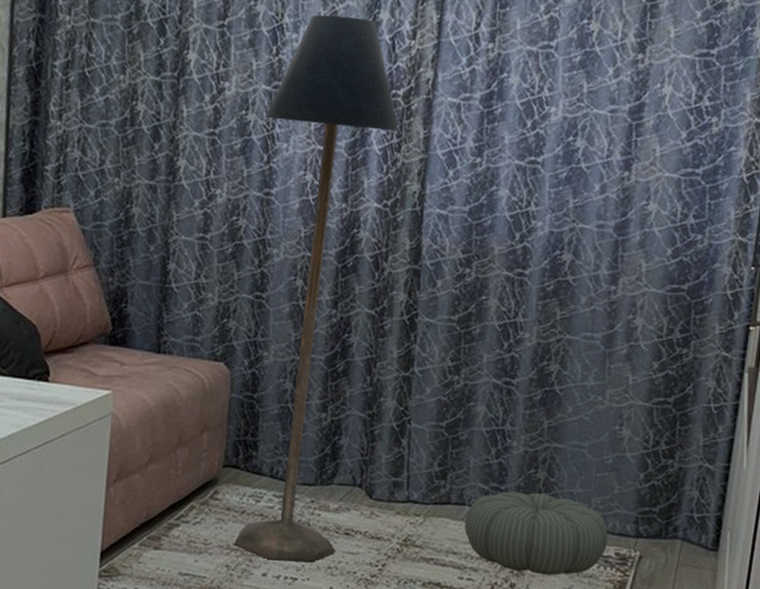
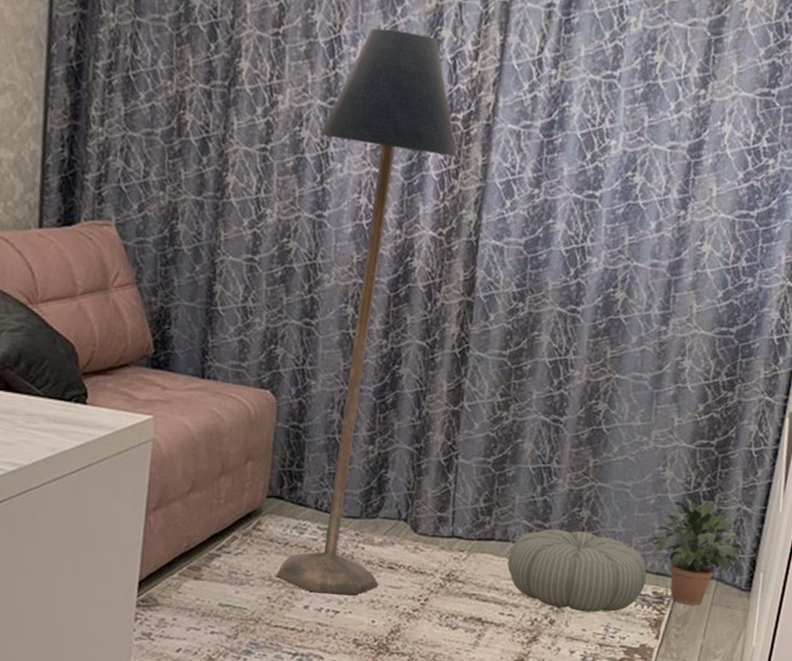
potted plant: none [604,450,715,566] -> present [645,492,750,606]

